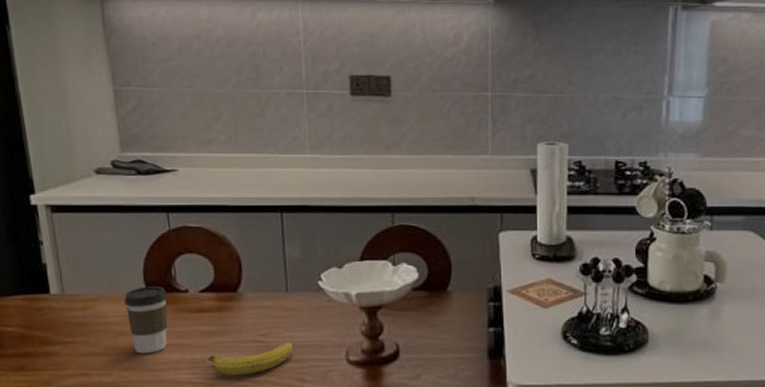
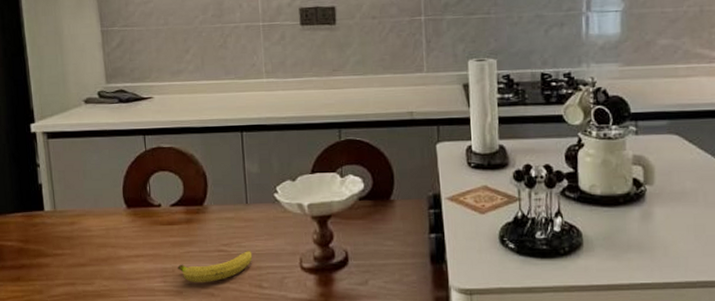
coffee cup: present [124,286,168,354] -> none [106,202,144,264]

